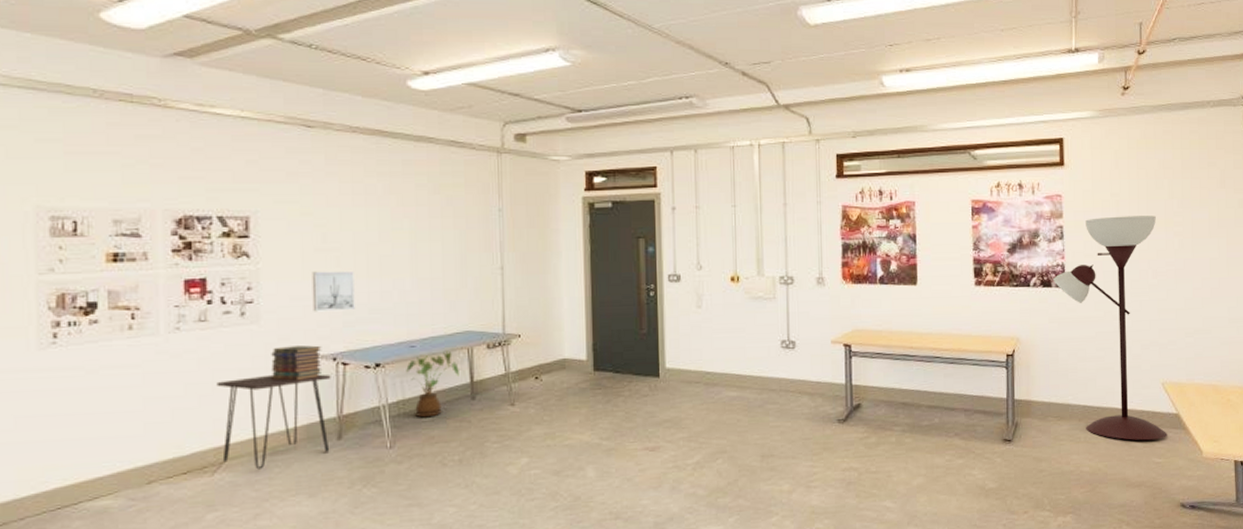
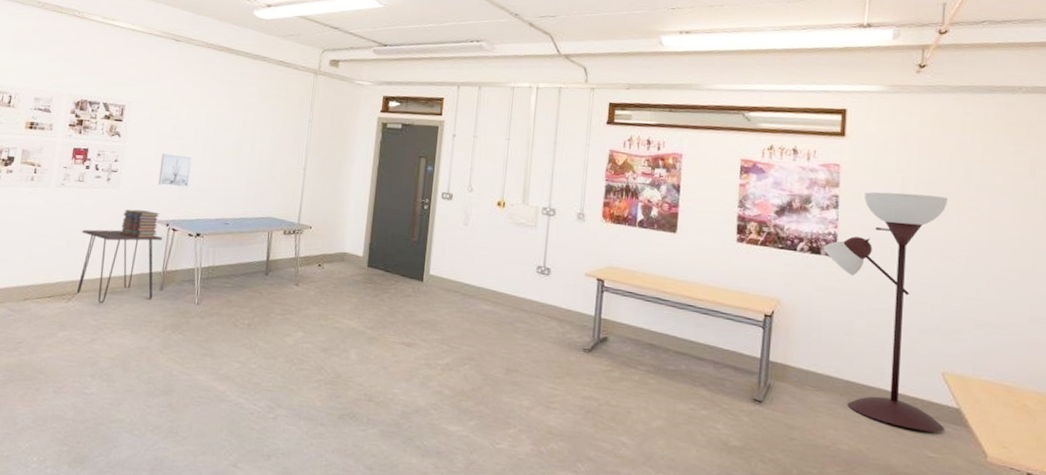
house plant: present [406,350,459,418] -> none [218,231,259,284]

